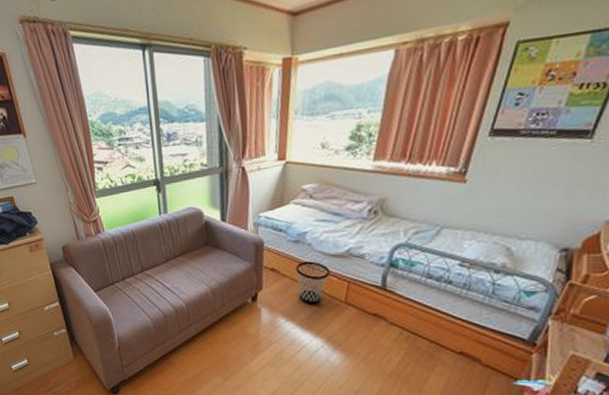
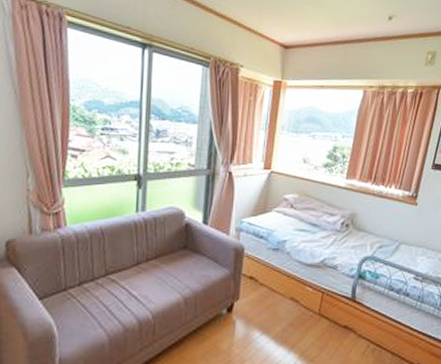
wastebasket: present [295,261,330,305] -> none [274,270,306,316]

